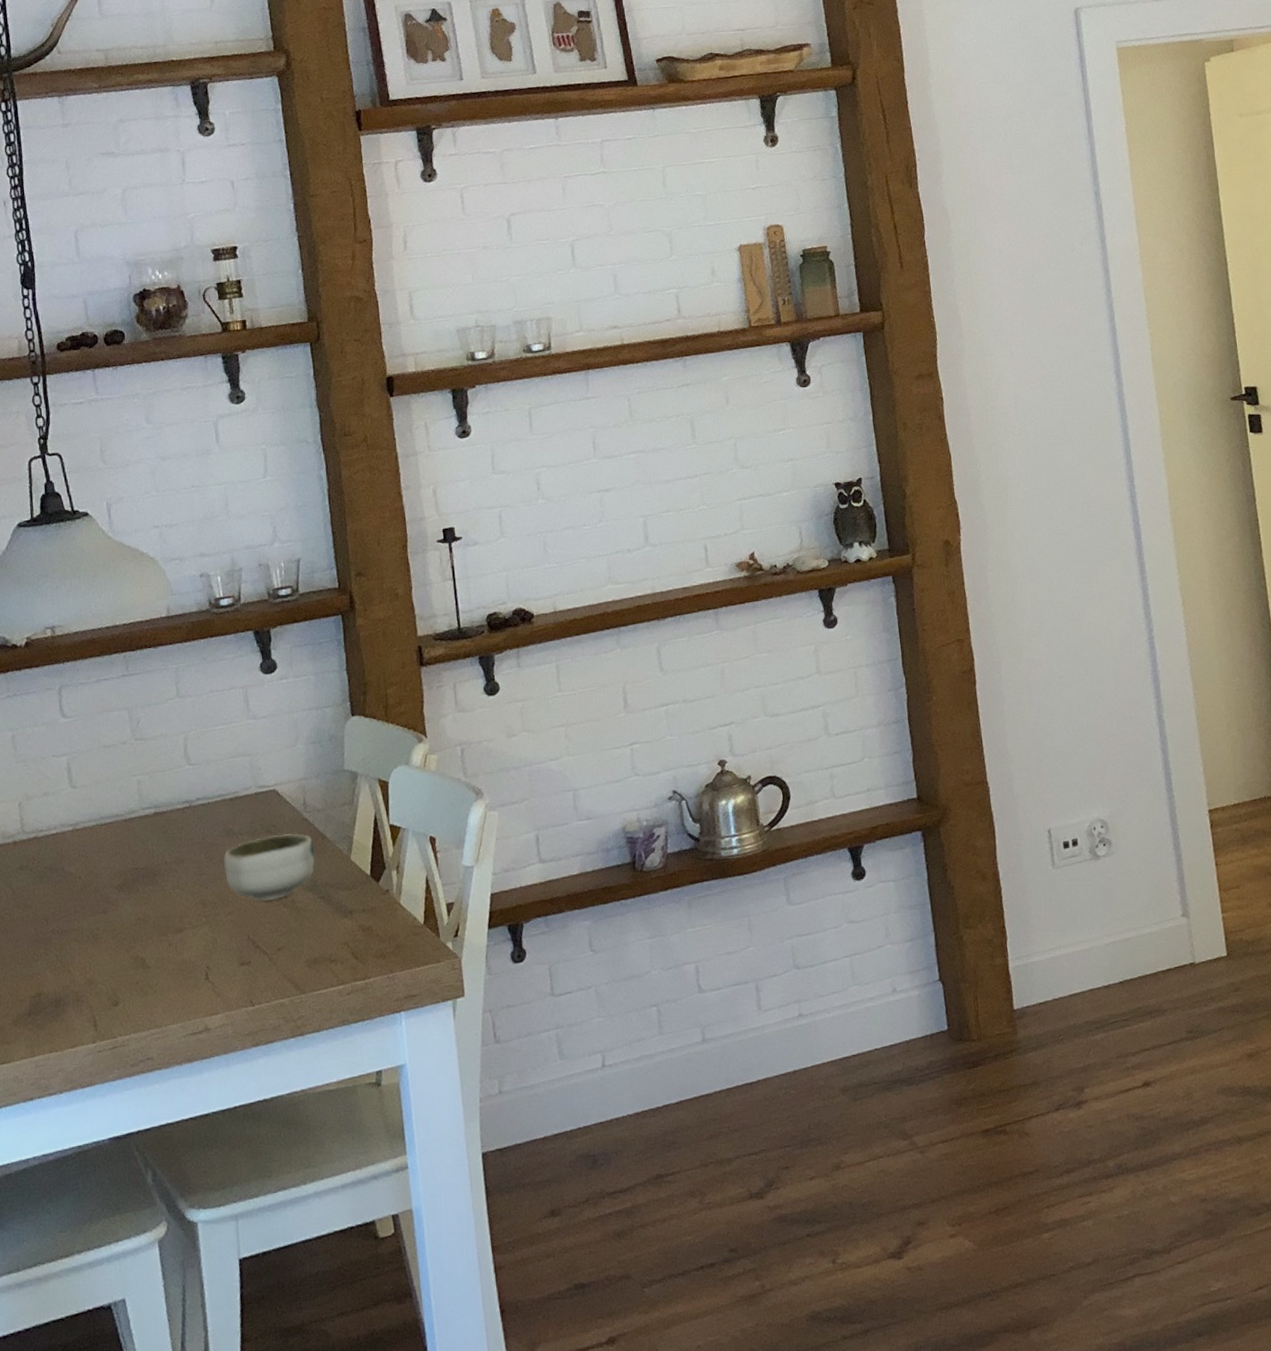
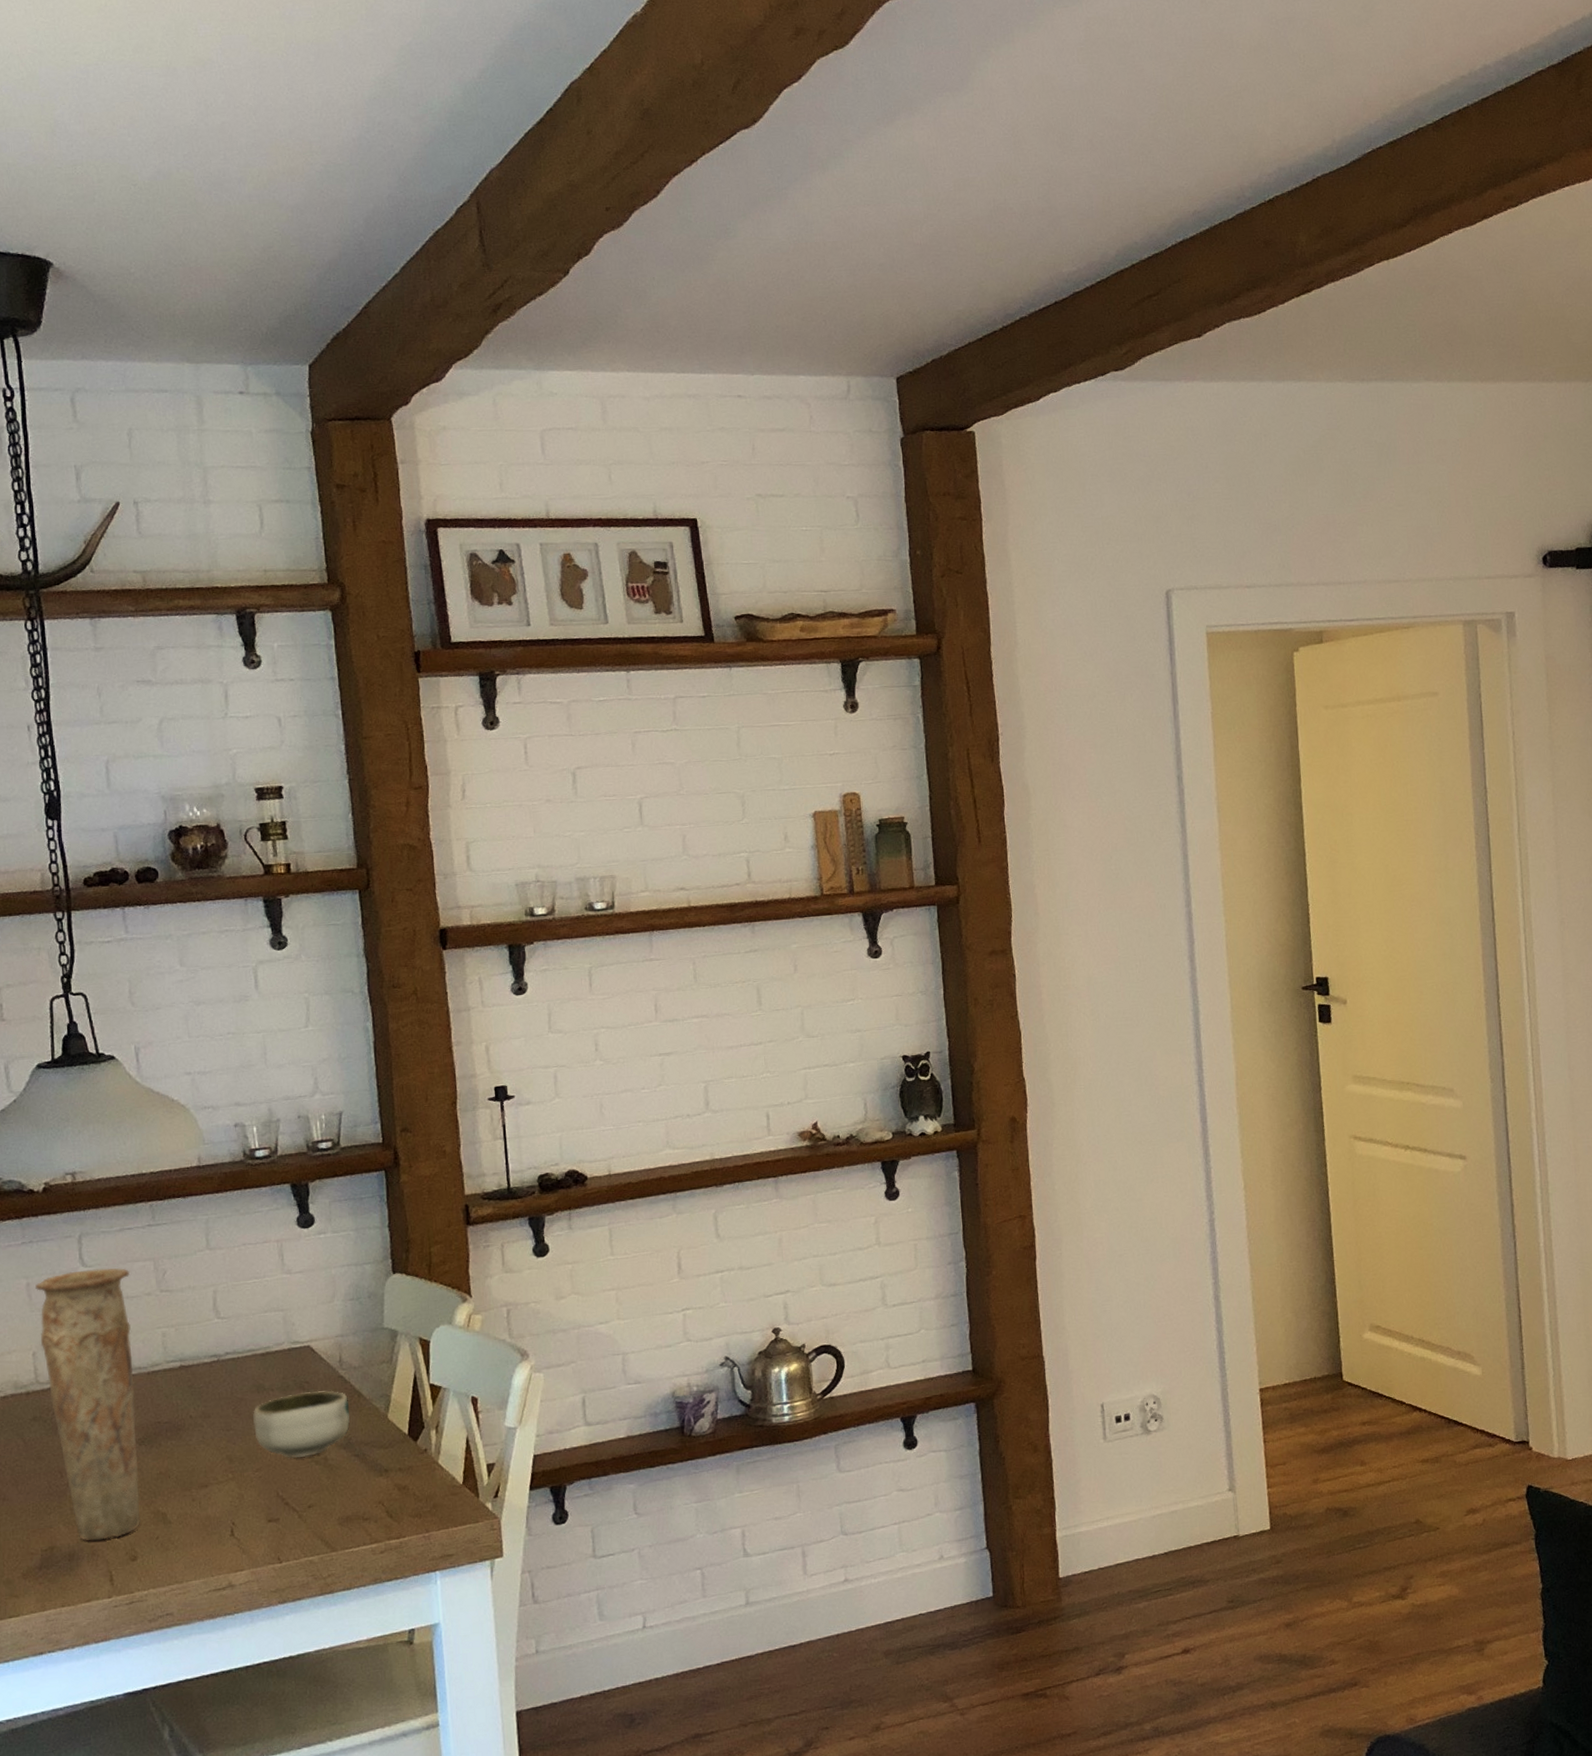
vase: none [20,718,122,987] -> present [35,1268,141,1541]

